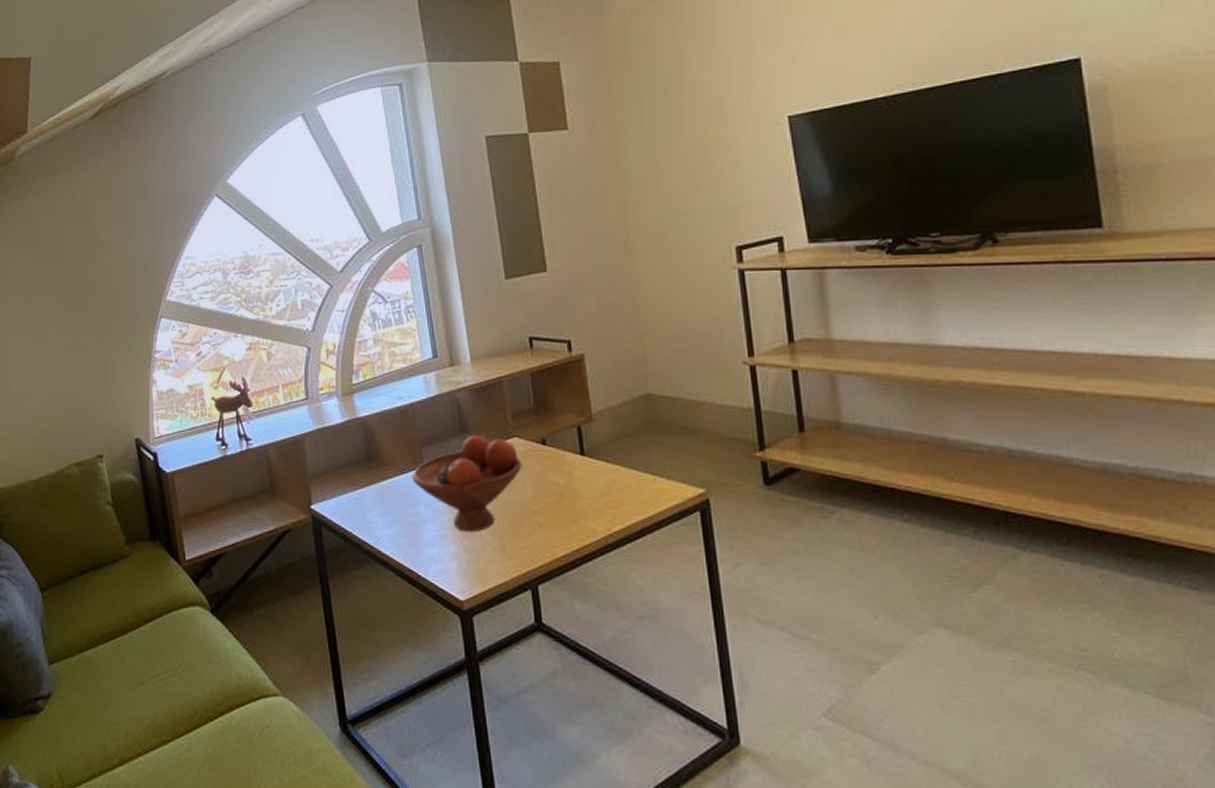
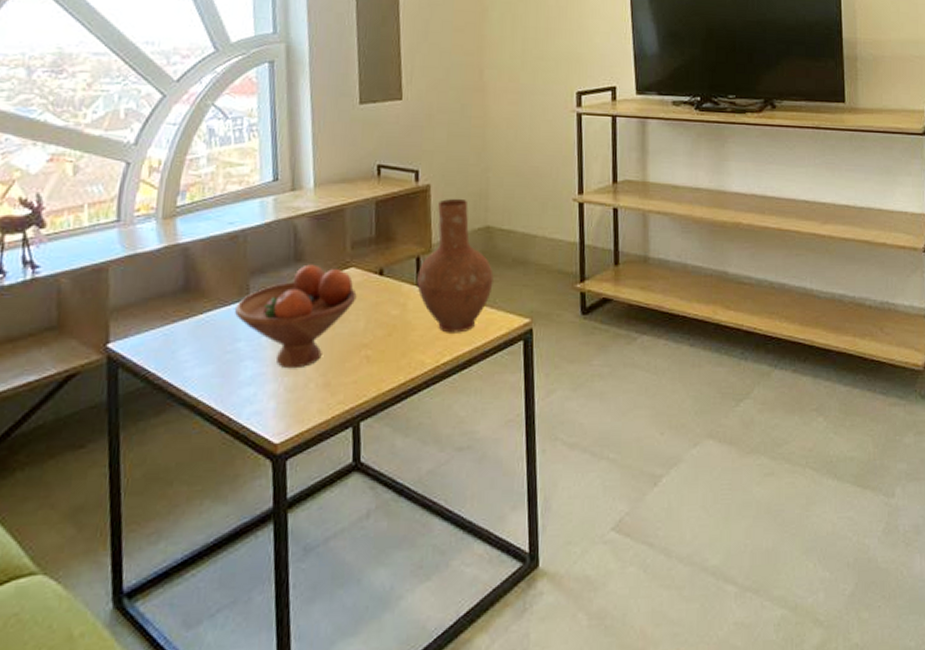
vase: none [580,366,661,502] -> present [417,198,494,333]

